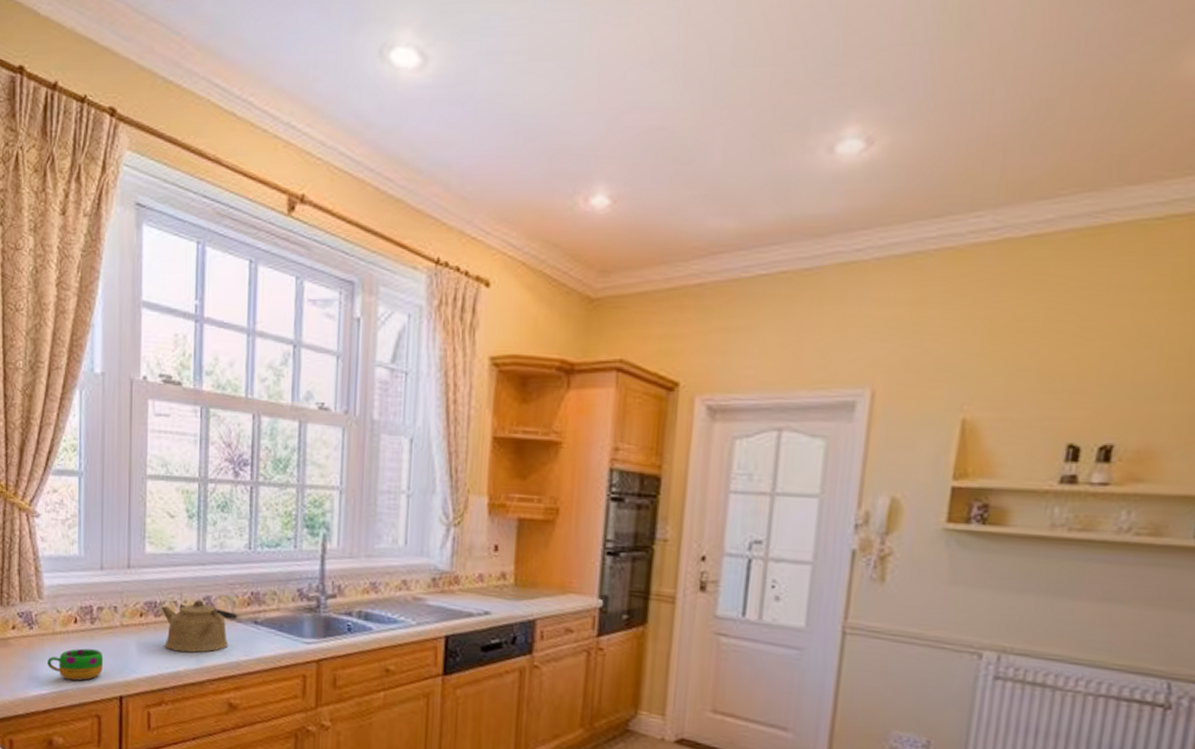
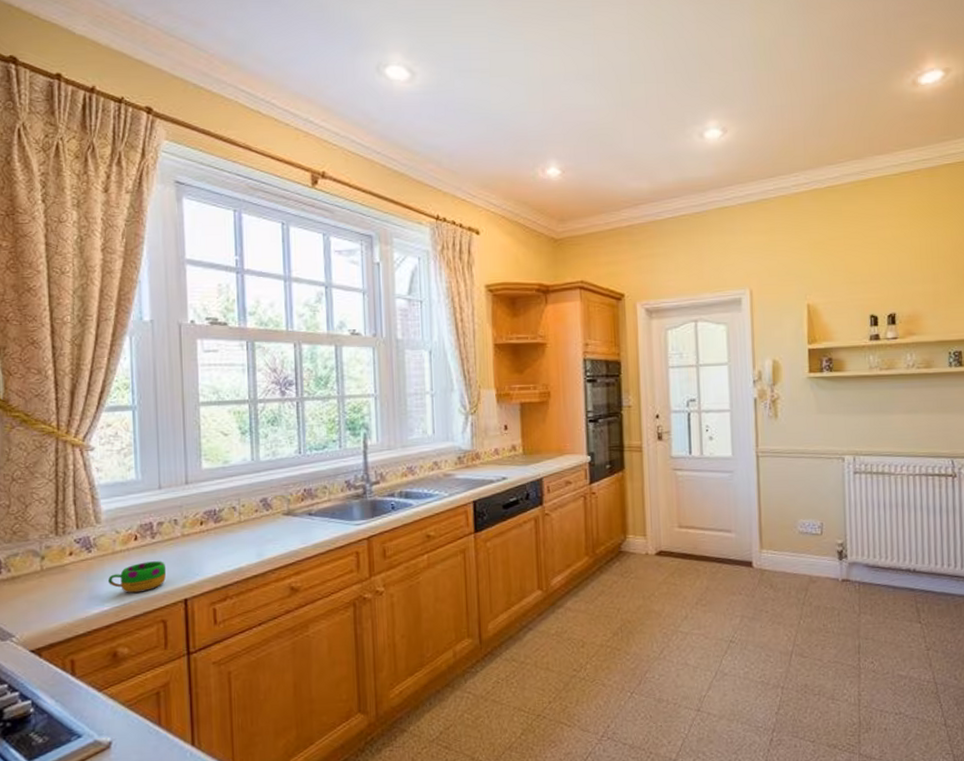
kettle: present [161,600,238,653] -> none [220,502,294,550]

